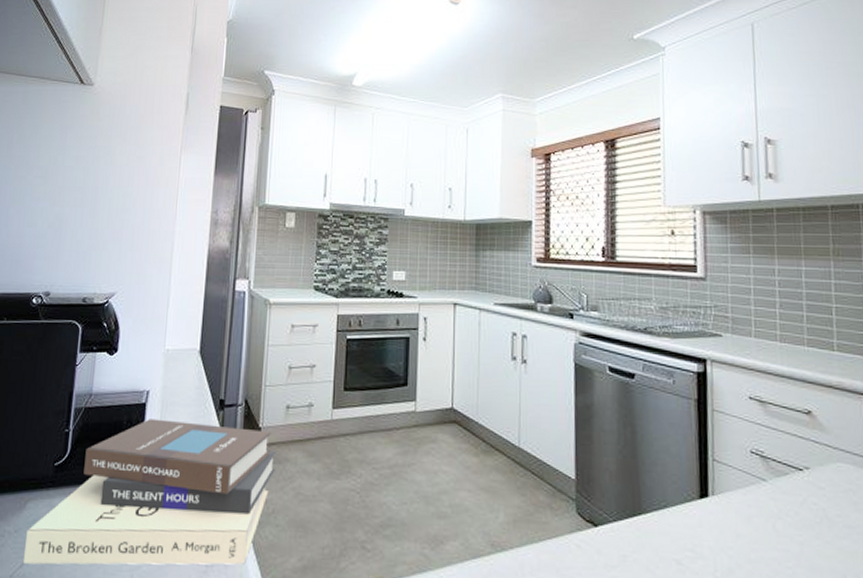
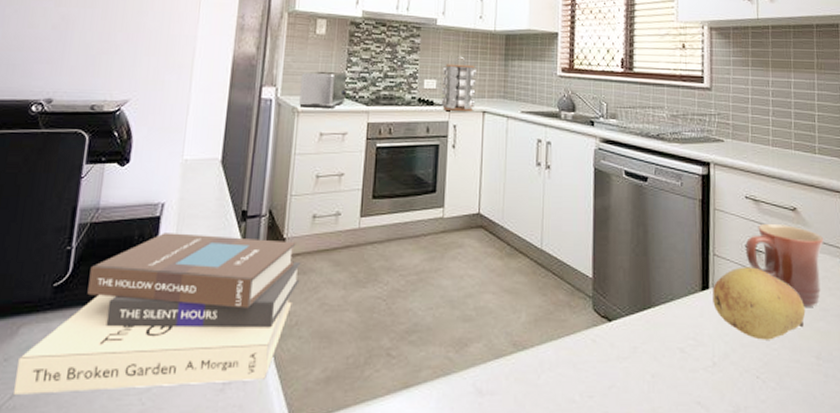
toaster: none [271,263,317,302] -> present [299,71,348,110]
spice rack: none [410,247,446,304] -> present [441,56,477,112]
fruit: none [712,474,826,557] -> present [712,267,806,340]
mug: none [750,427,847,523] -> present [745,223,824,307]

